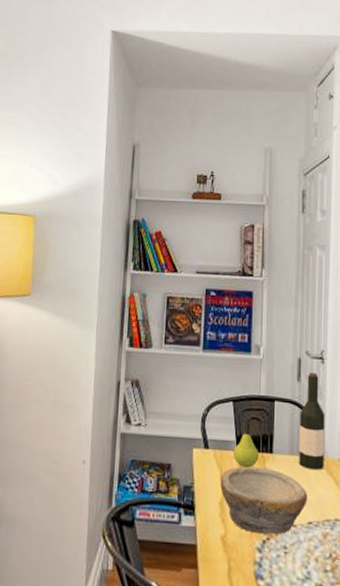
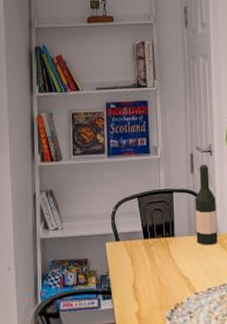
bowl: present [220,466,308,535] -> none [131,249,206,306]
fruit: present [233,429,259,468] -> none [141,220,163,252]

